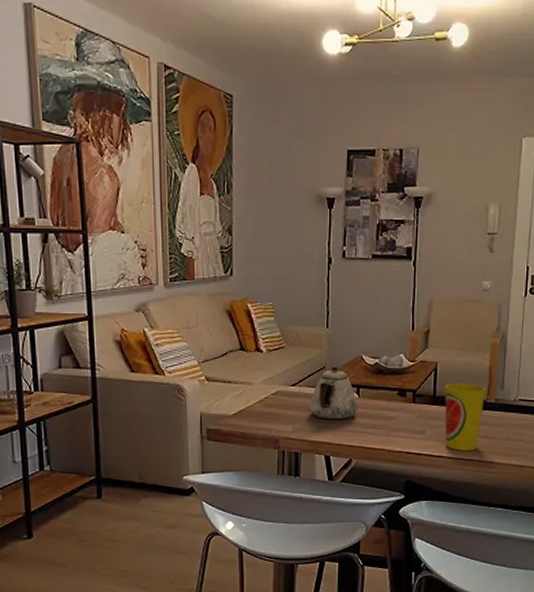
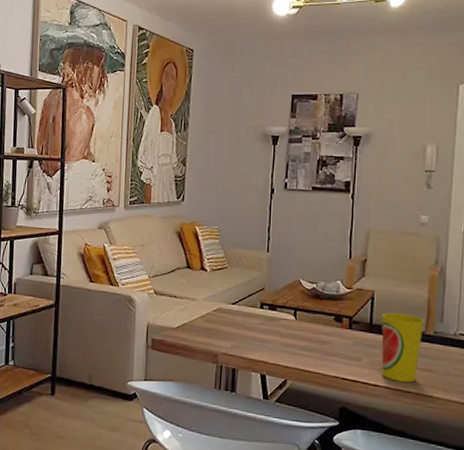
teapot: present [310,367,357,421] -> none [249,288,294,341]

